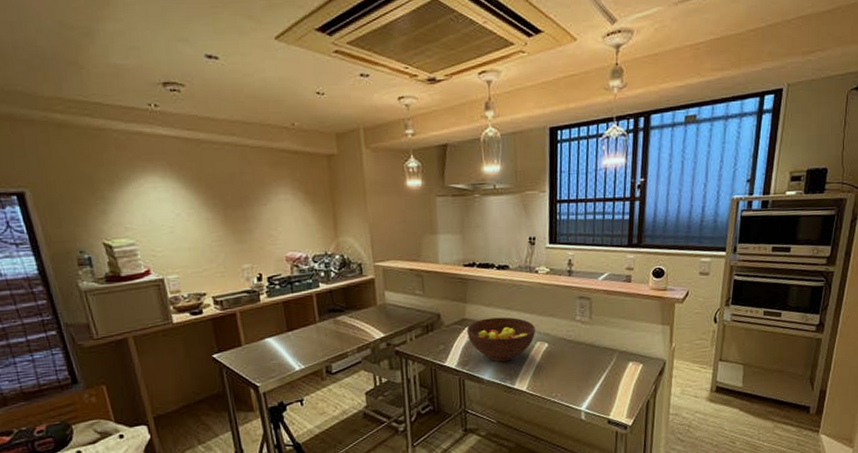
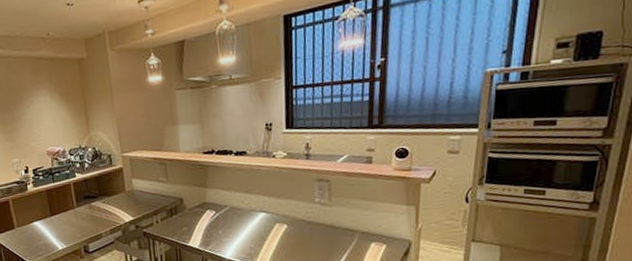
fruit bowl: present [467,317,536,362] -> none [208,200,275,243]

